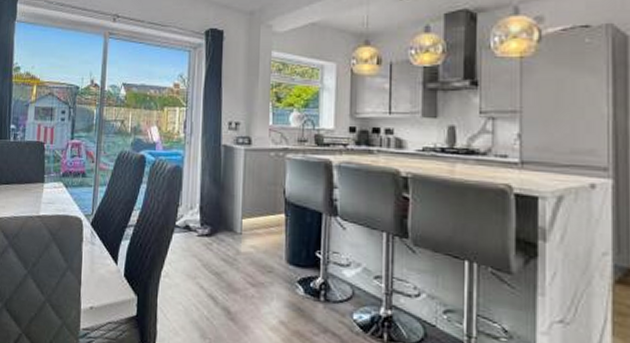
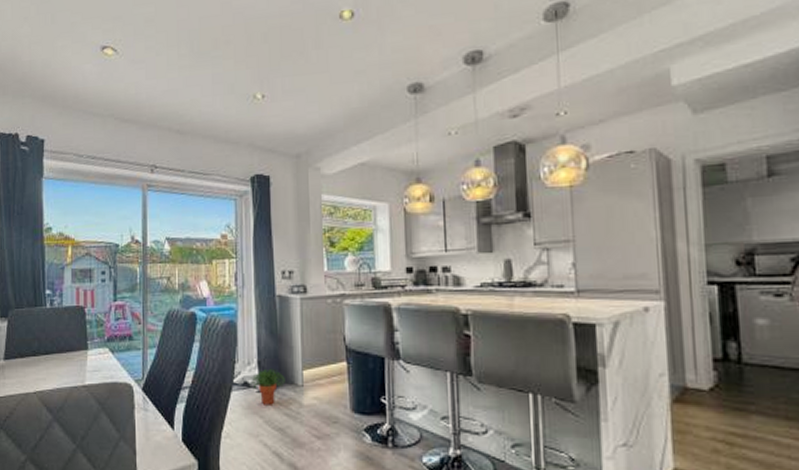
potted plant: none [189,214,225,250] -> present [248,368,285,405]

